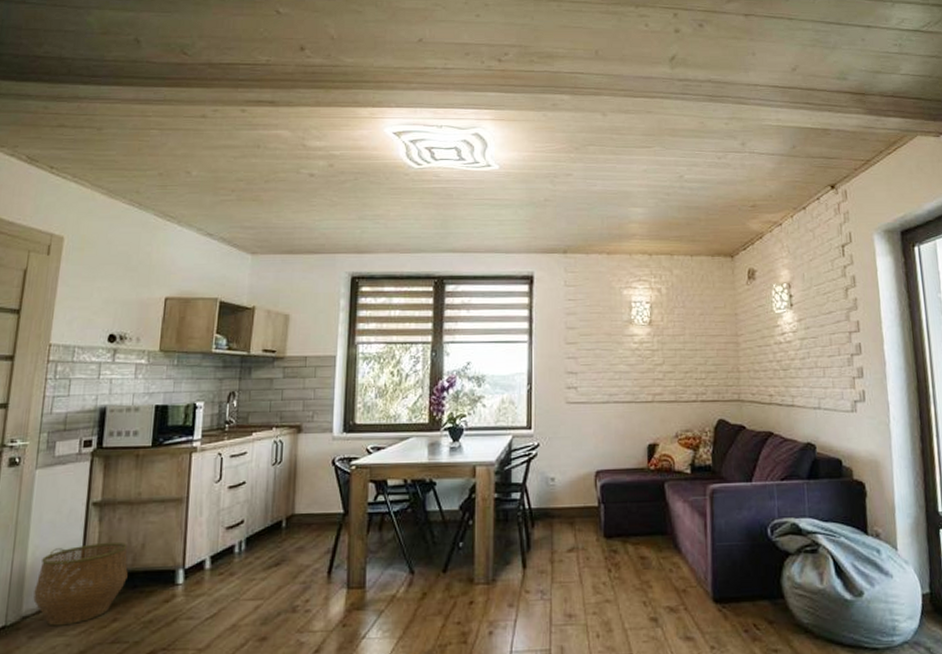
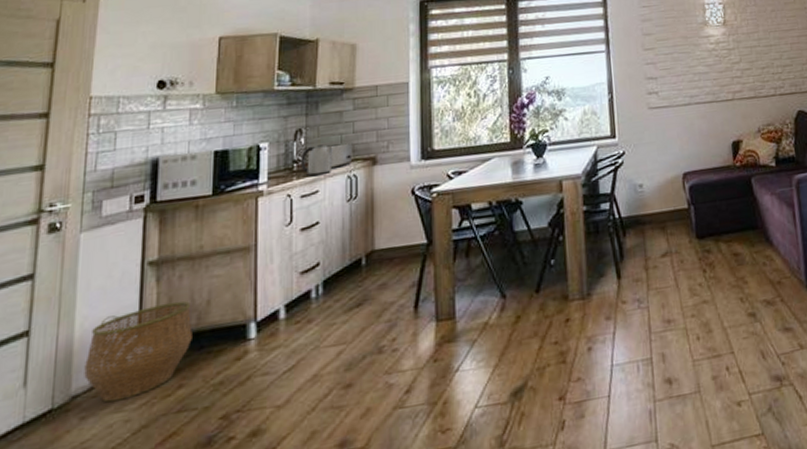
kettle: none [231,409,261,439] -> present [300,144,331,177]
toaster: none [239,408,281,434] -> present [308,142,353,170]

